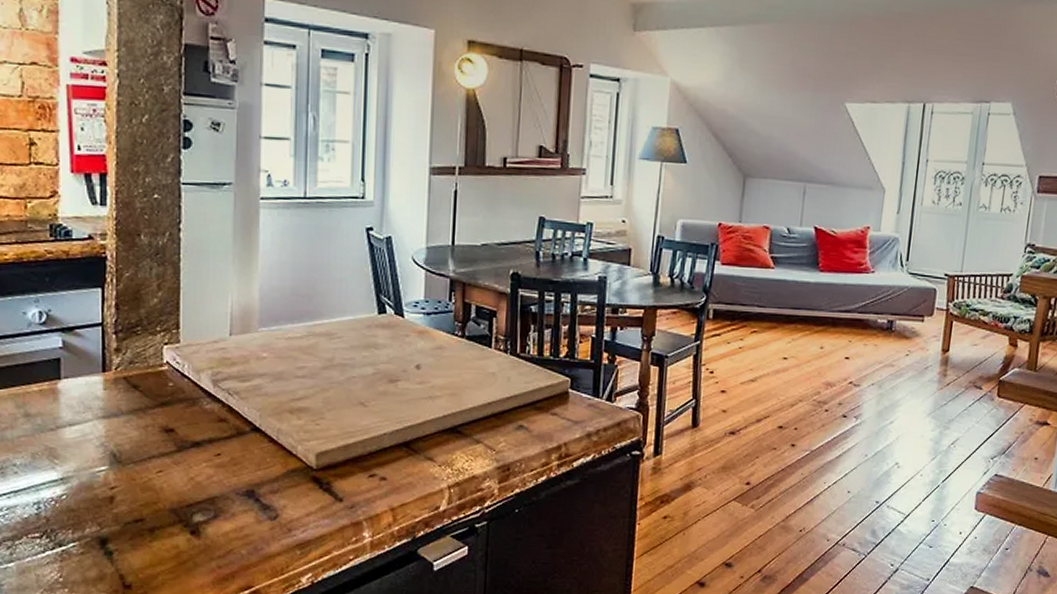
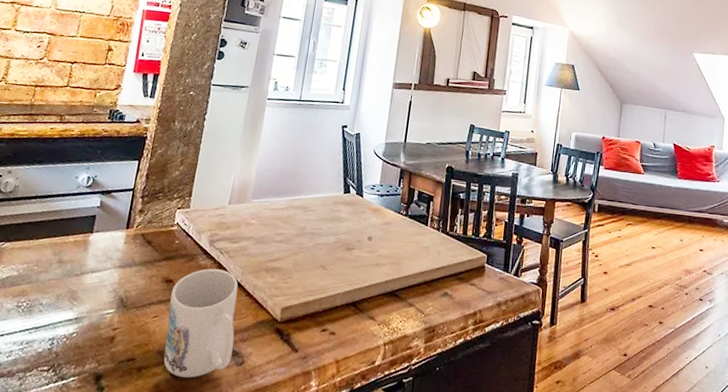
mug: none [174,413,263,536] -> present [163,268,239,378]

